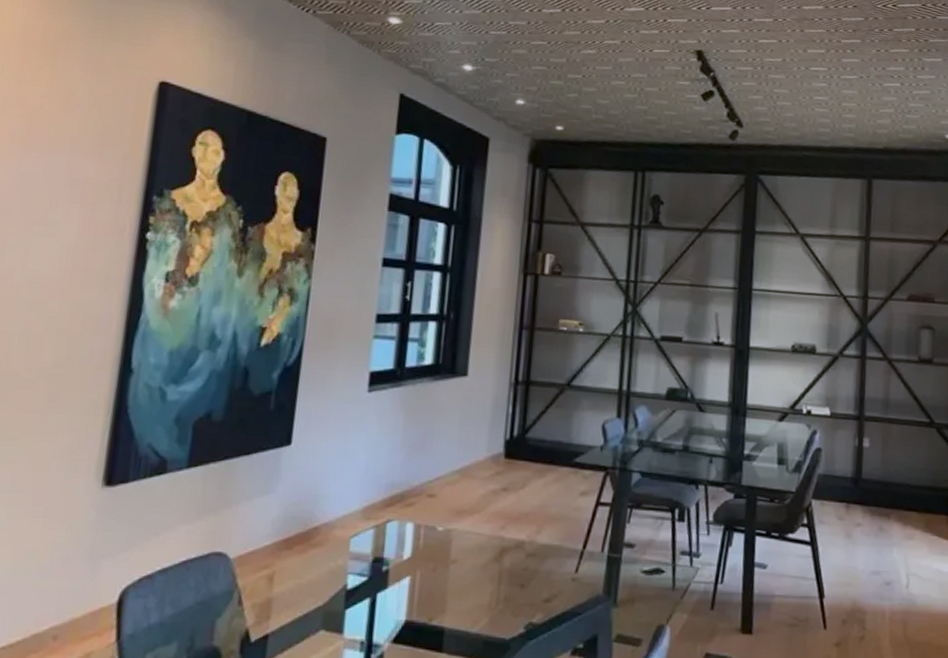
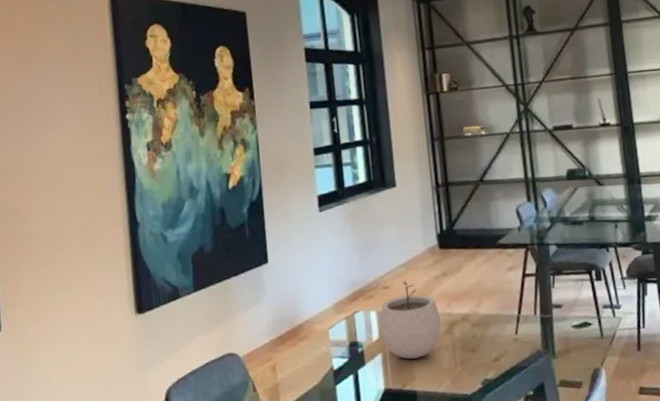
plant pot: none [414,488,491,587] -> present [379,279,441,359]

